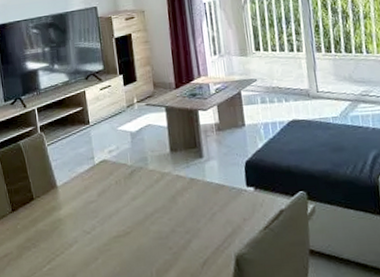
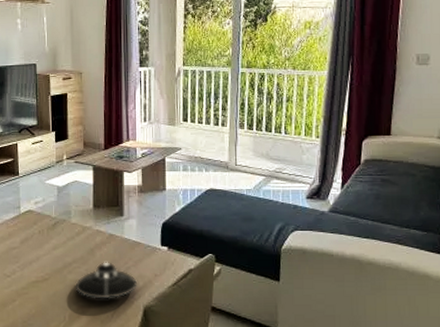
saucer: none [159,209,226,251] -> present [75,262,137,299]

